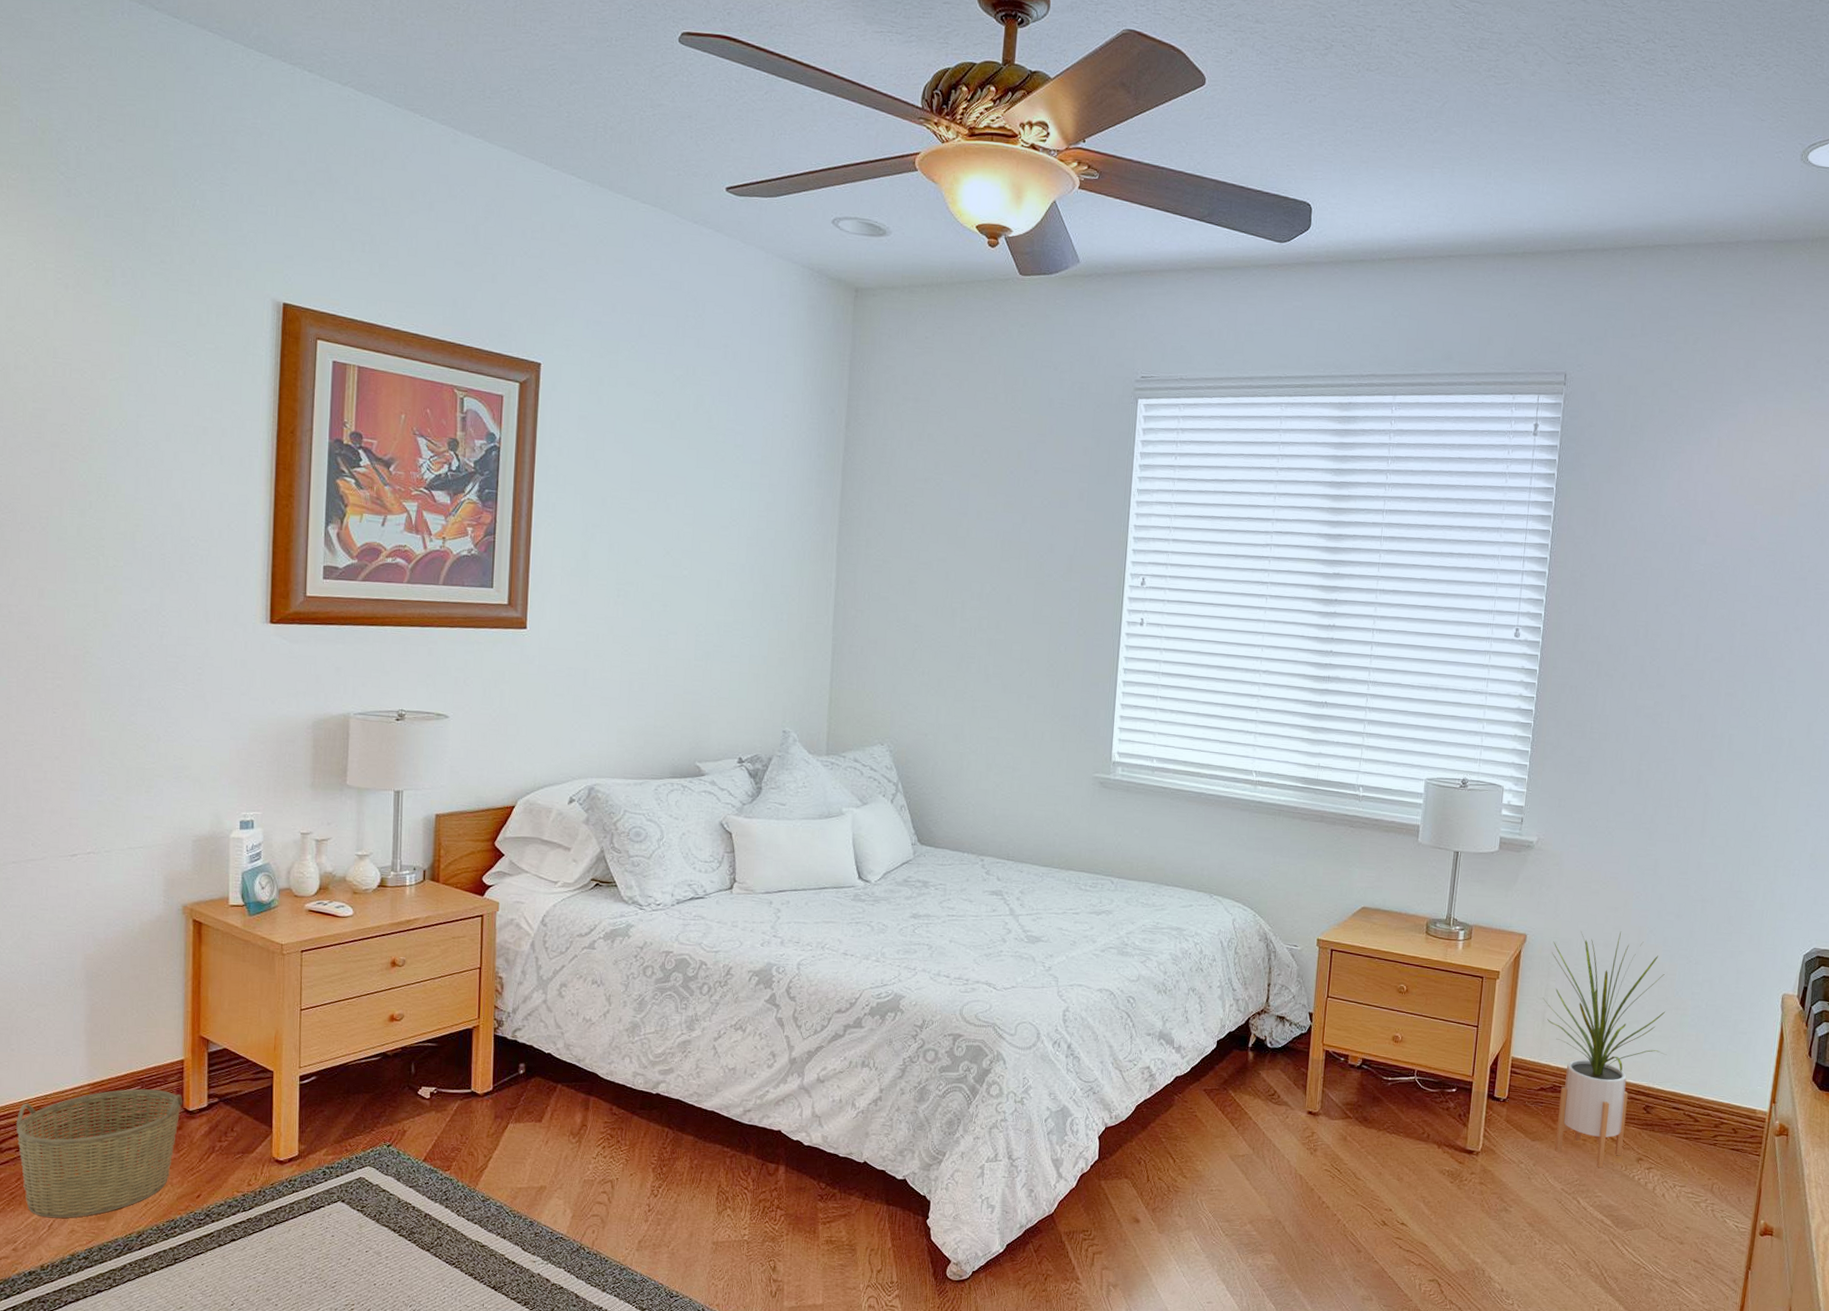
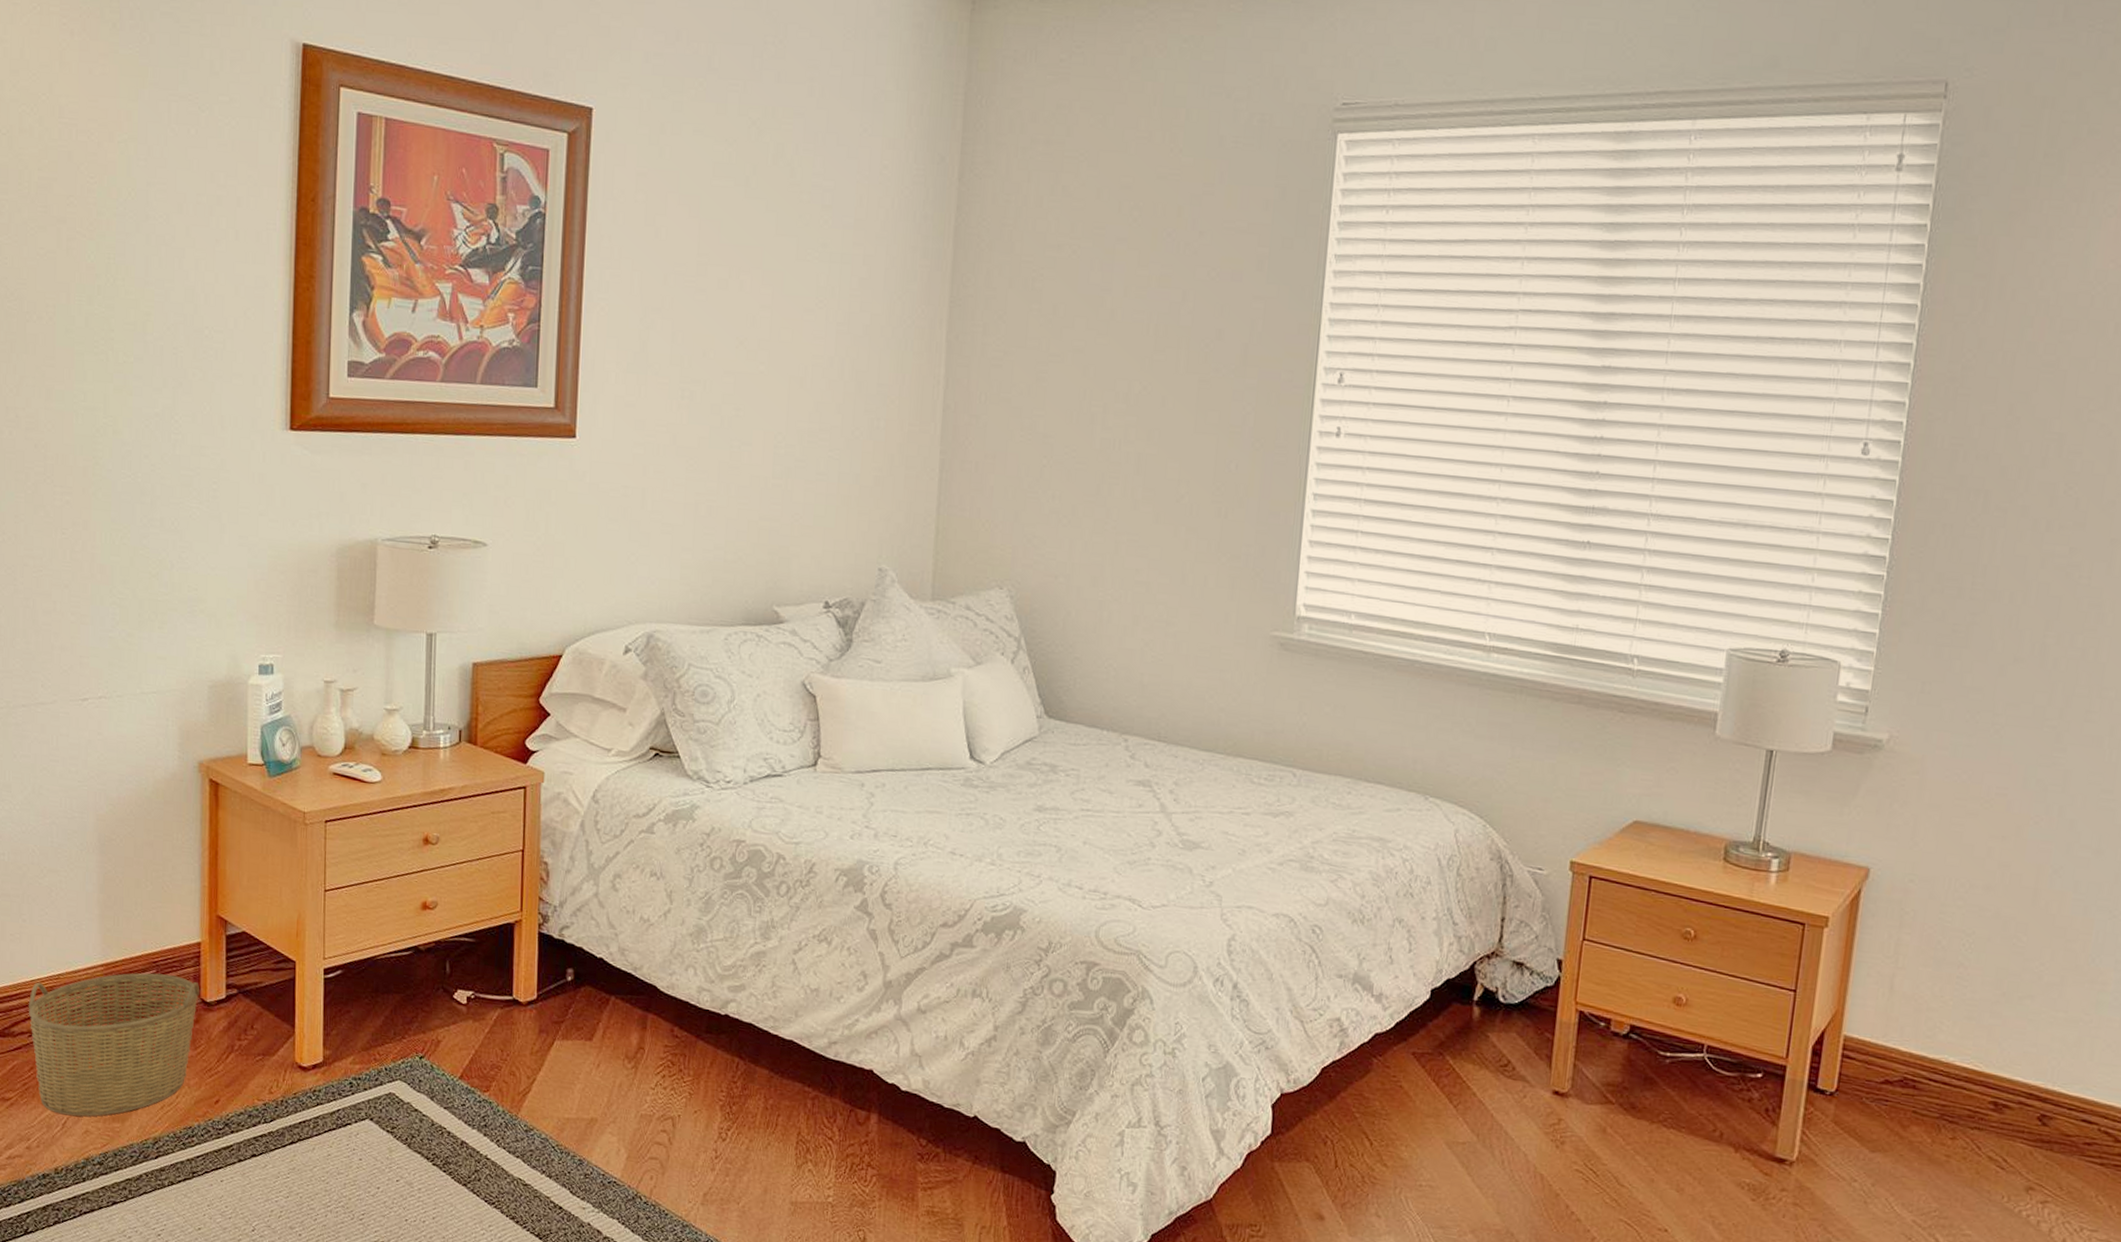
house plant: present [1543,931,1667,1169] -> none [1891,867,2075,1197]

